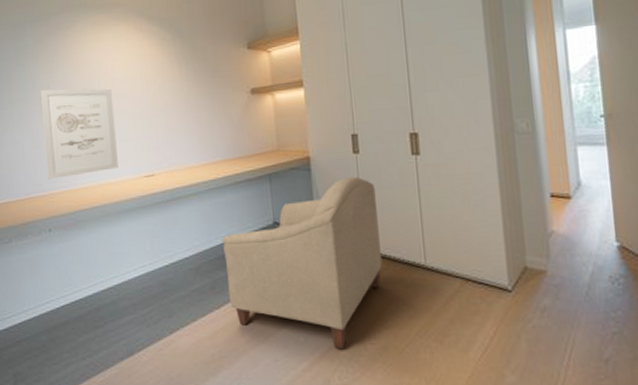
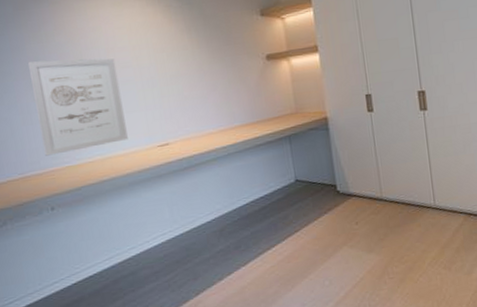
chair: present [222,176,383,350] -> none [244,132,398,287]

